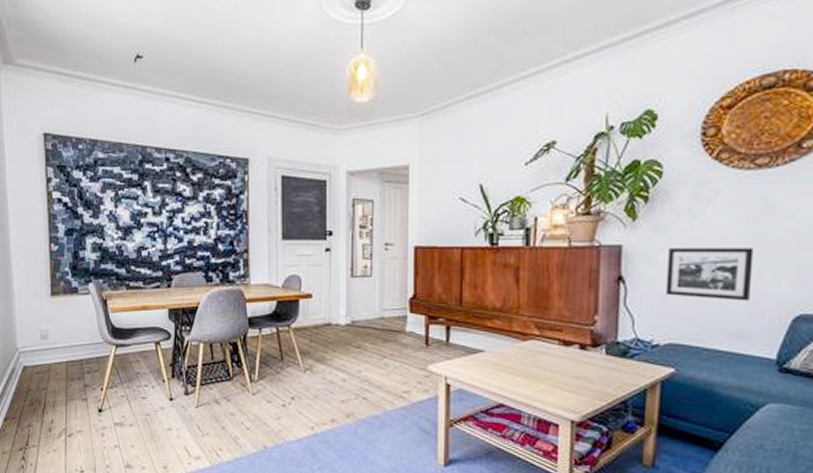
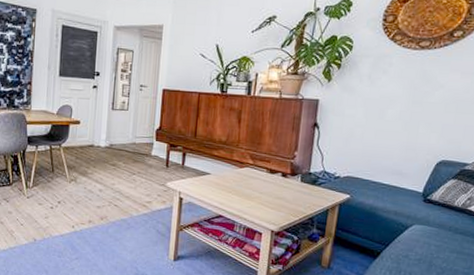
picture frame: present [665,248,754,301] -> none [347,104,414,148]

